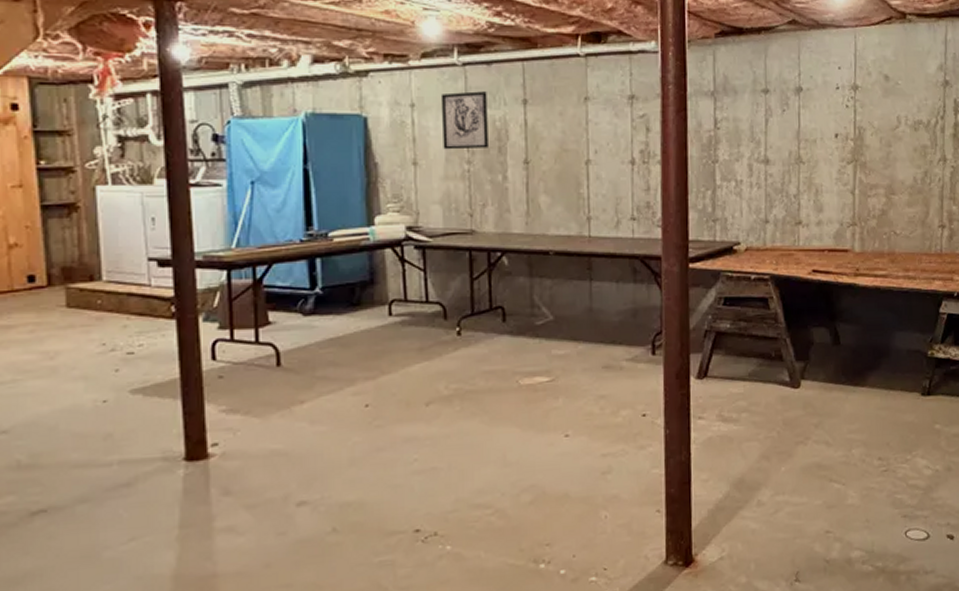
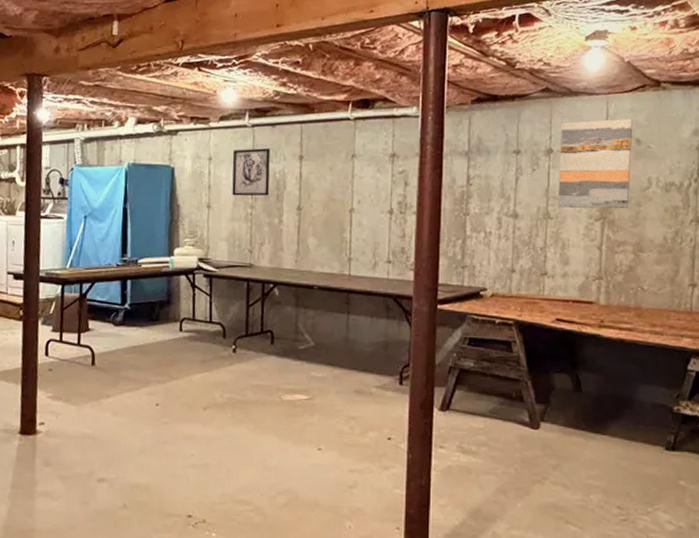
wall art: none [809,53,881,151] -> present [557,118,633,209]

